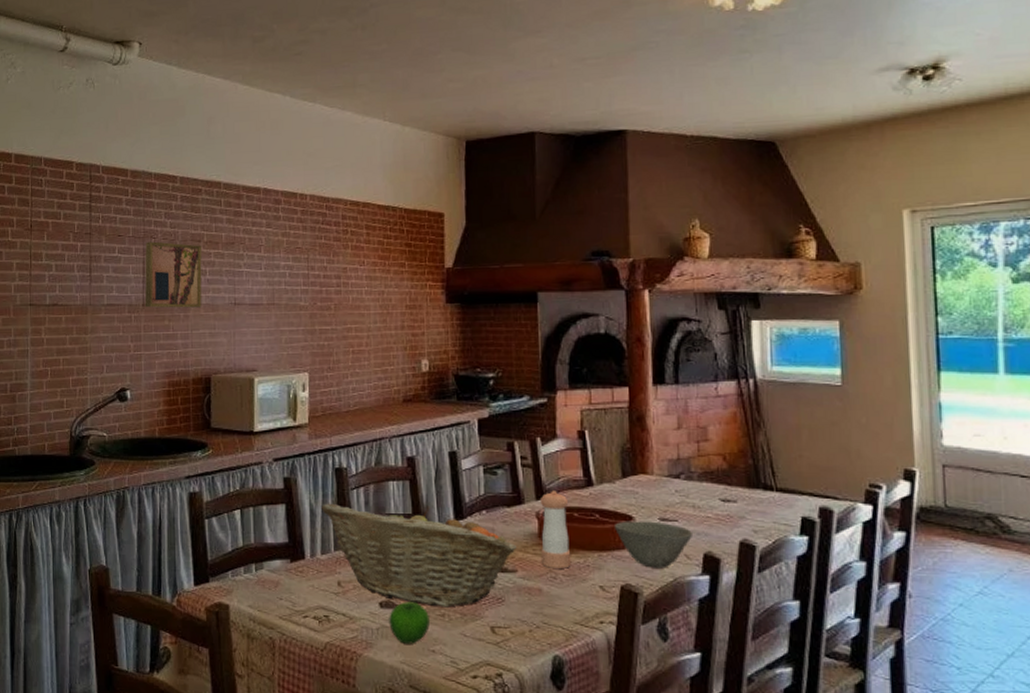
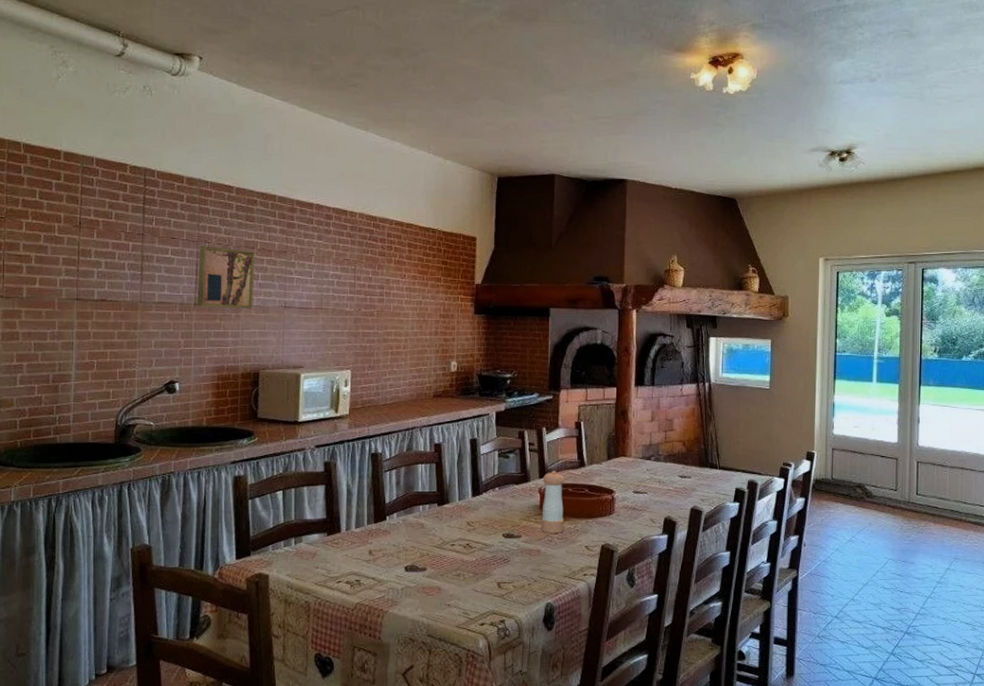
fruit basket: present [322,503,517,608] -> none [358,483,522,569]
apple: present [389,602,430,644] -> none [412,565,447,600]
bowl: present [613,521,692,568] -> none [599,494,657,531]

